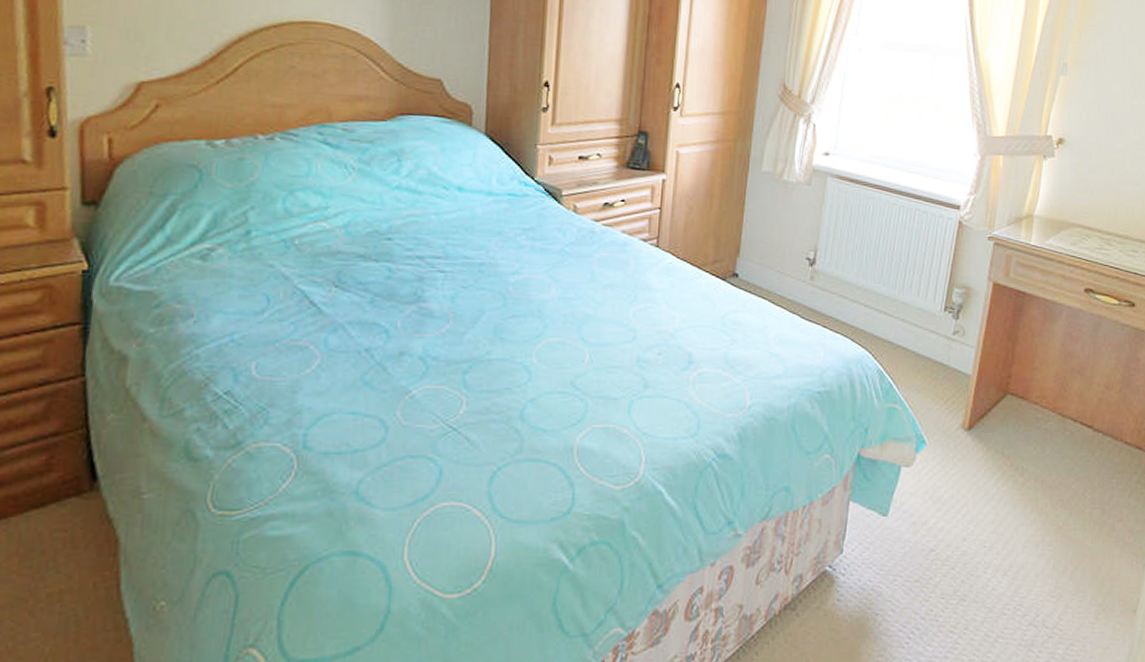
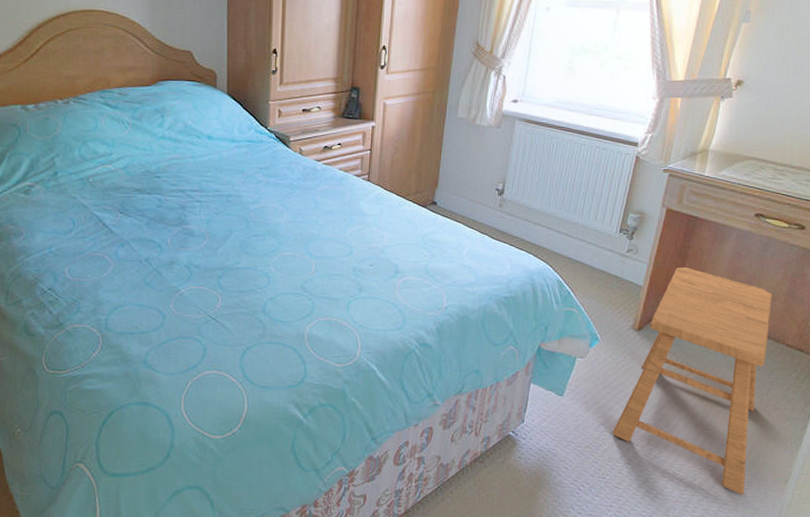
stool: none [944,351,1107,631] -> present [612,267,772,495]

